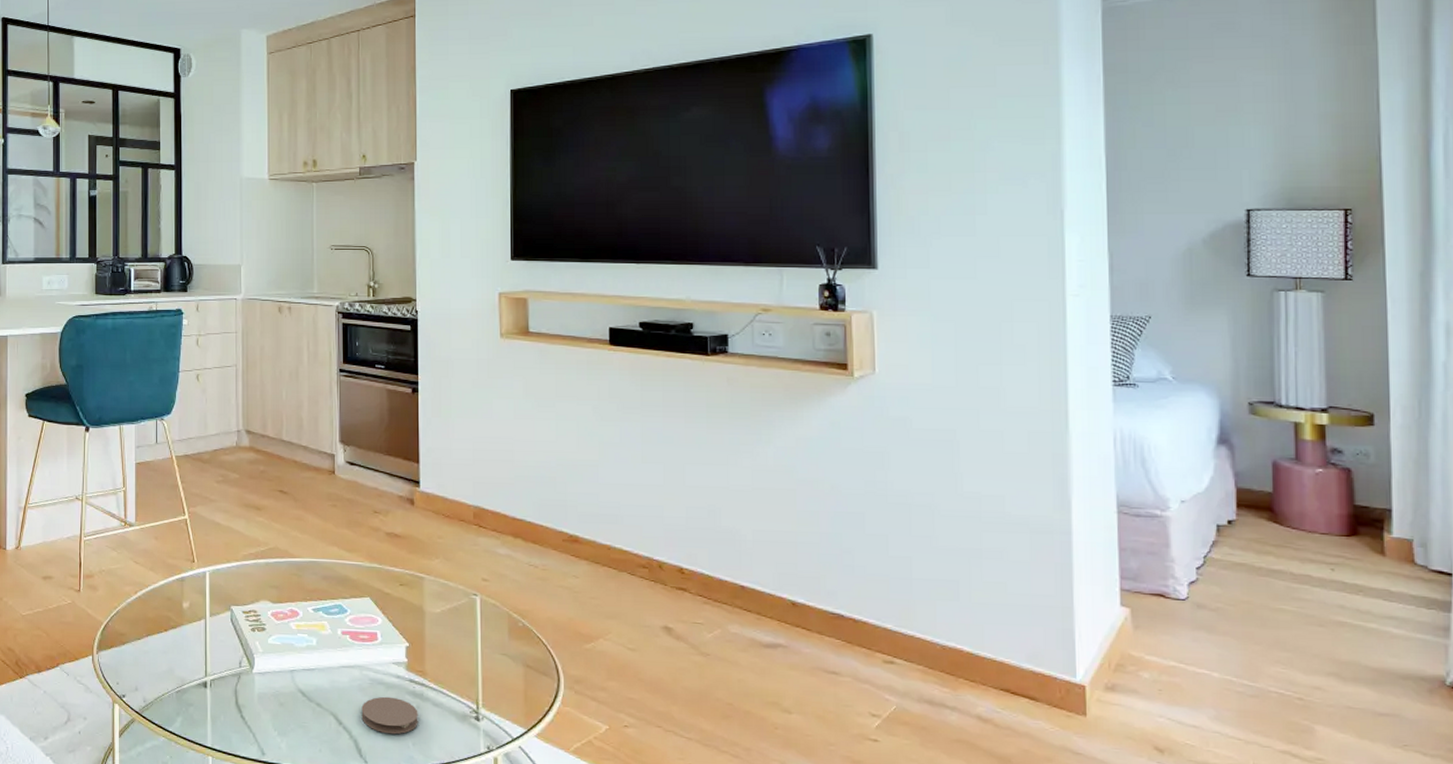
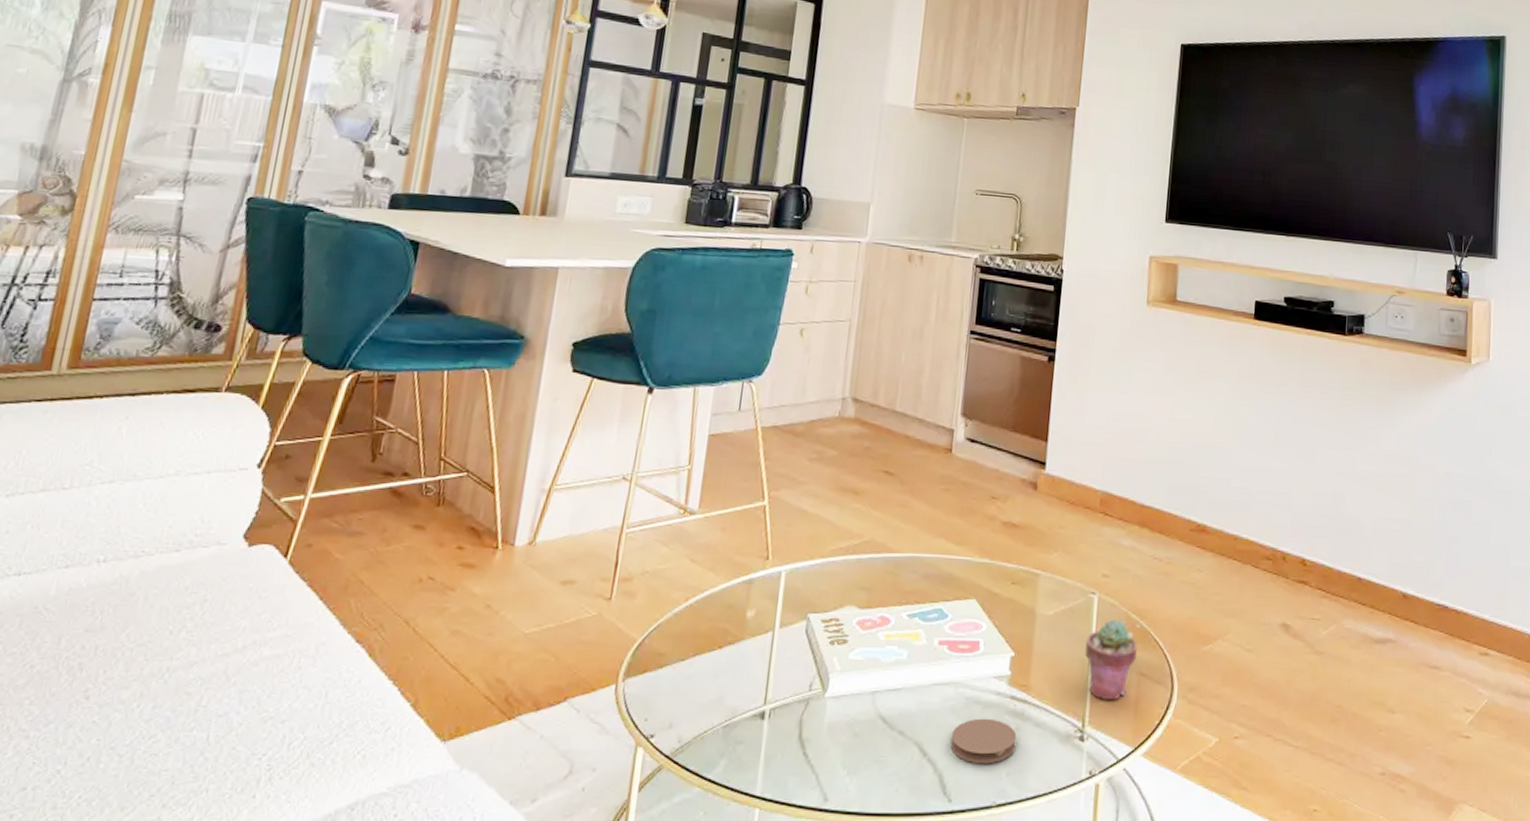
potted succulent: none [473,618,522,688] -> present [1085,619,1138,701]

